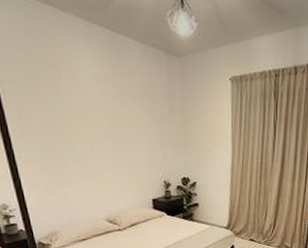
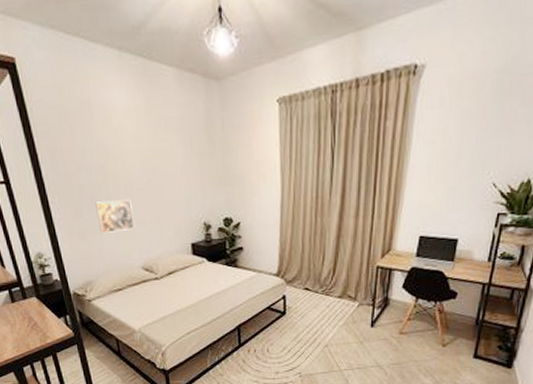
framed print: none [62,158,101,189] -> present [95,200,136,235]

